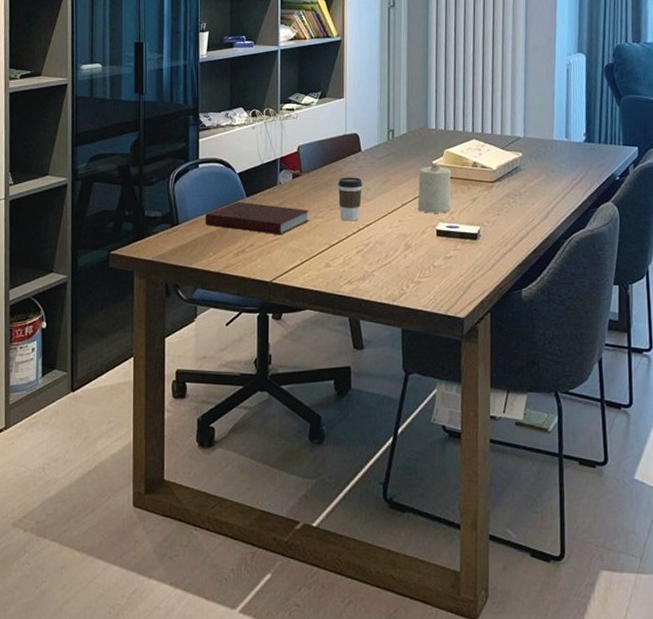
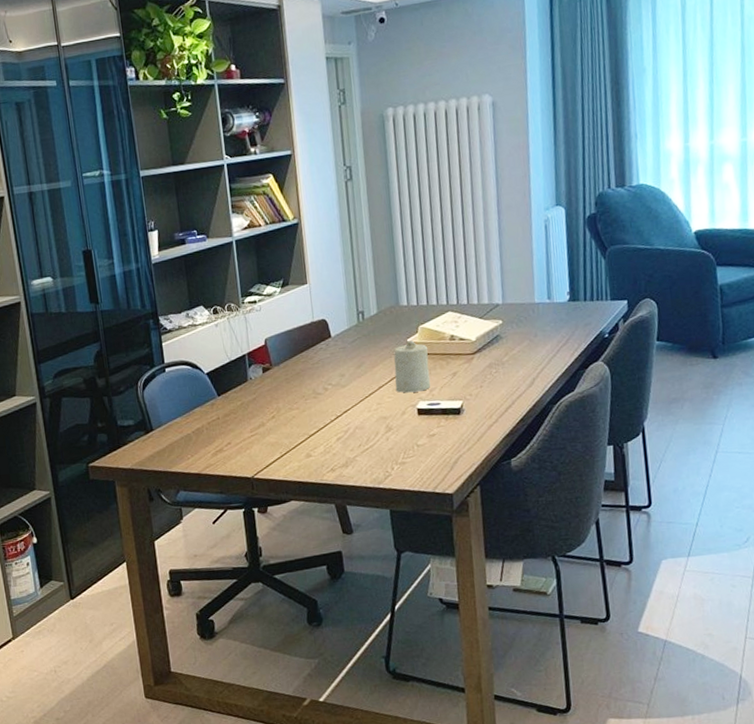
notebook: present [205,201,309,235] -> none [178,401,285,431]
coffee cup: present [338,177,363,221] -> none [310,364,337,410]

